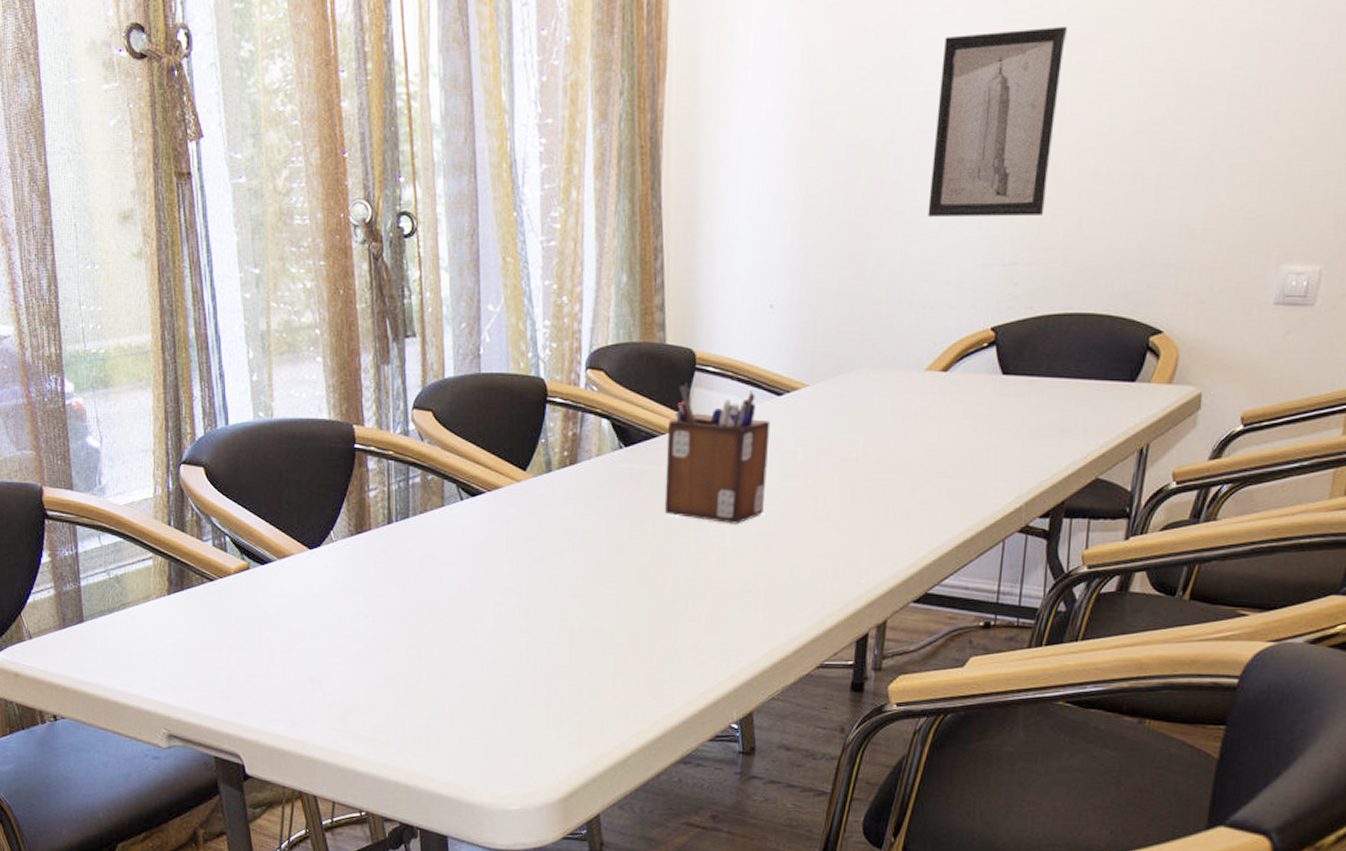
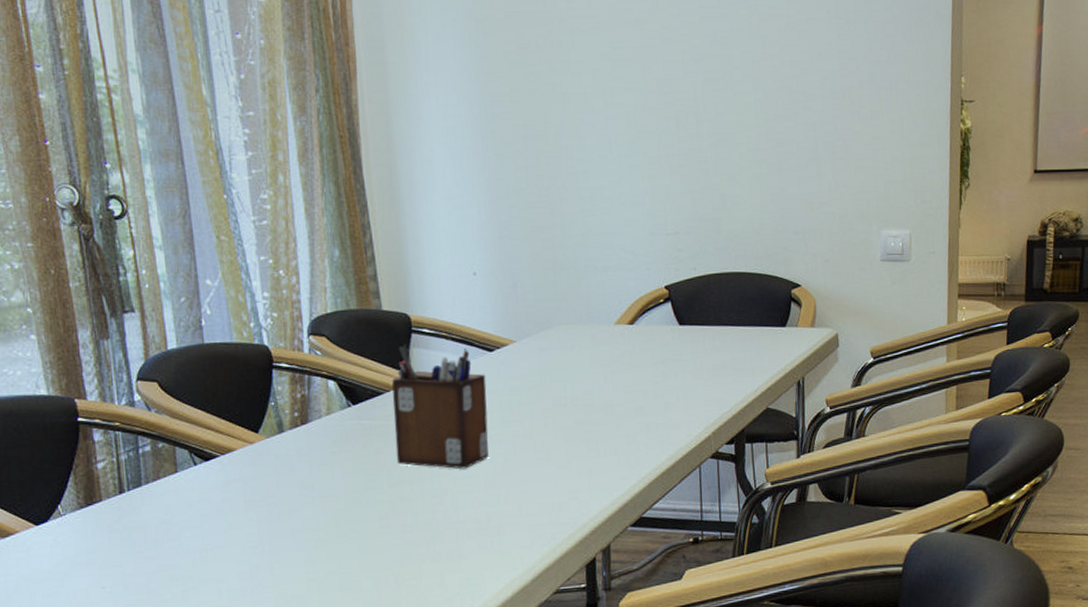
wall art: present [928,27,1068,217] -> none [595,44,694,195]

